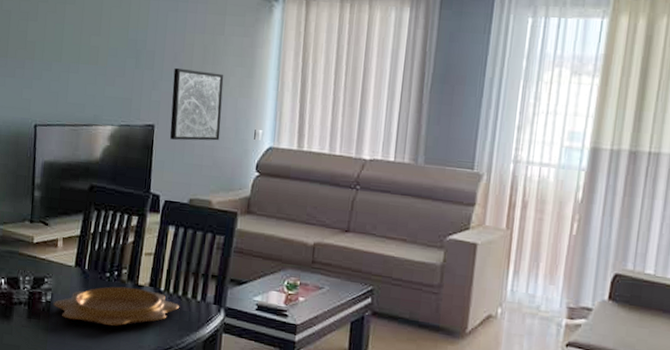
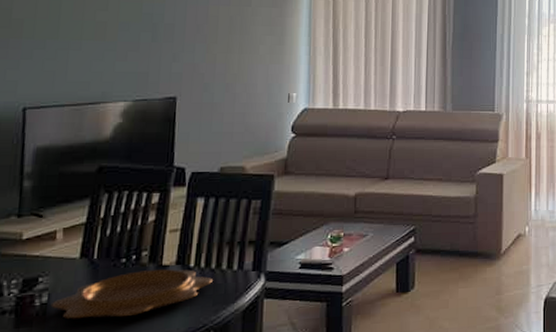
wall art: present [170,67,224,141] -> none [194,39,253,110]

